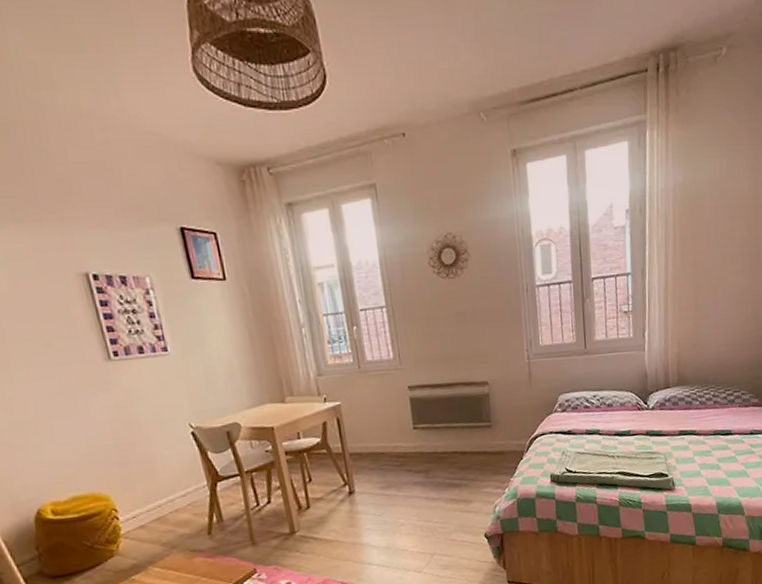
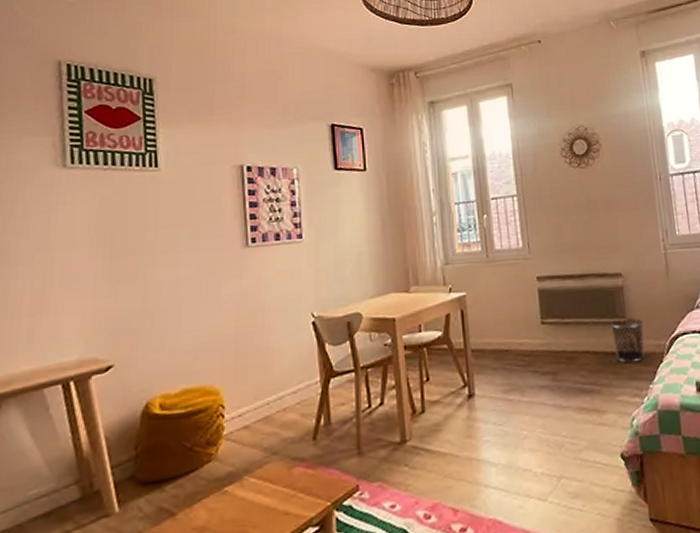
waste bin: none [477,422,508,461] -> present [610,318,646,363]

